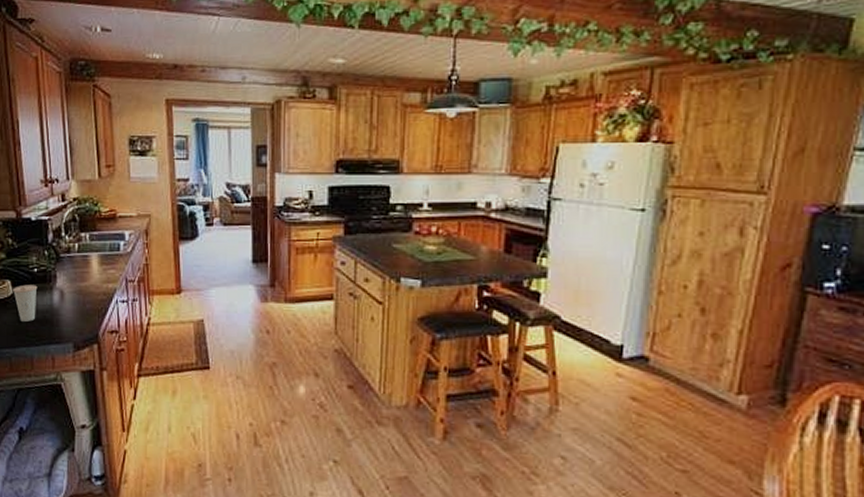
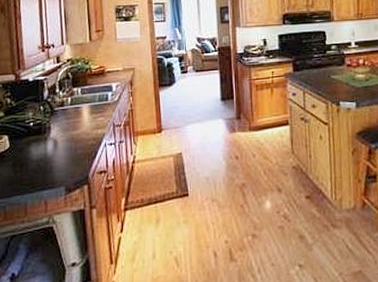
cup: present [13,284,38,322] -> none [10,137,33,172]

